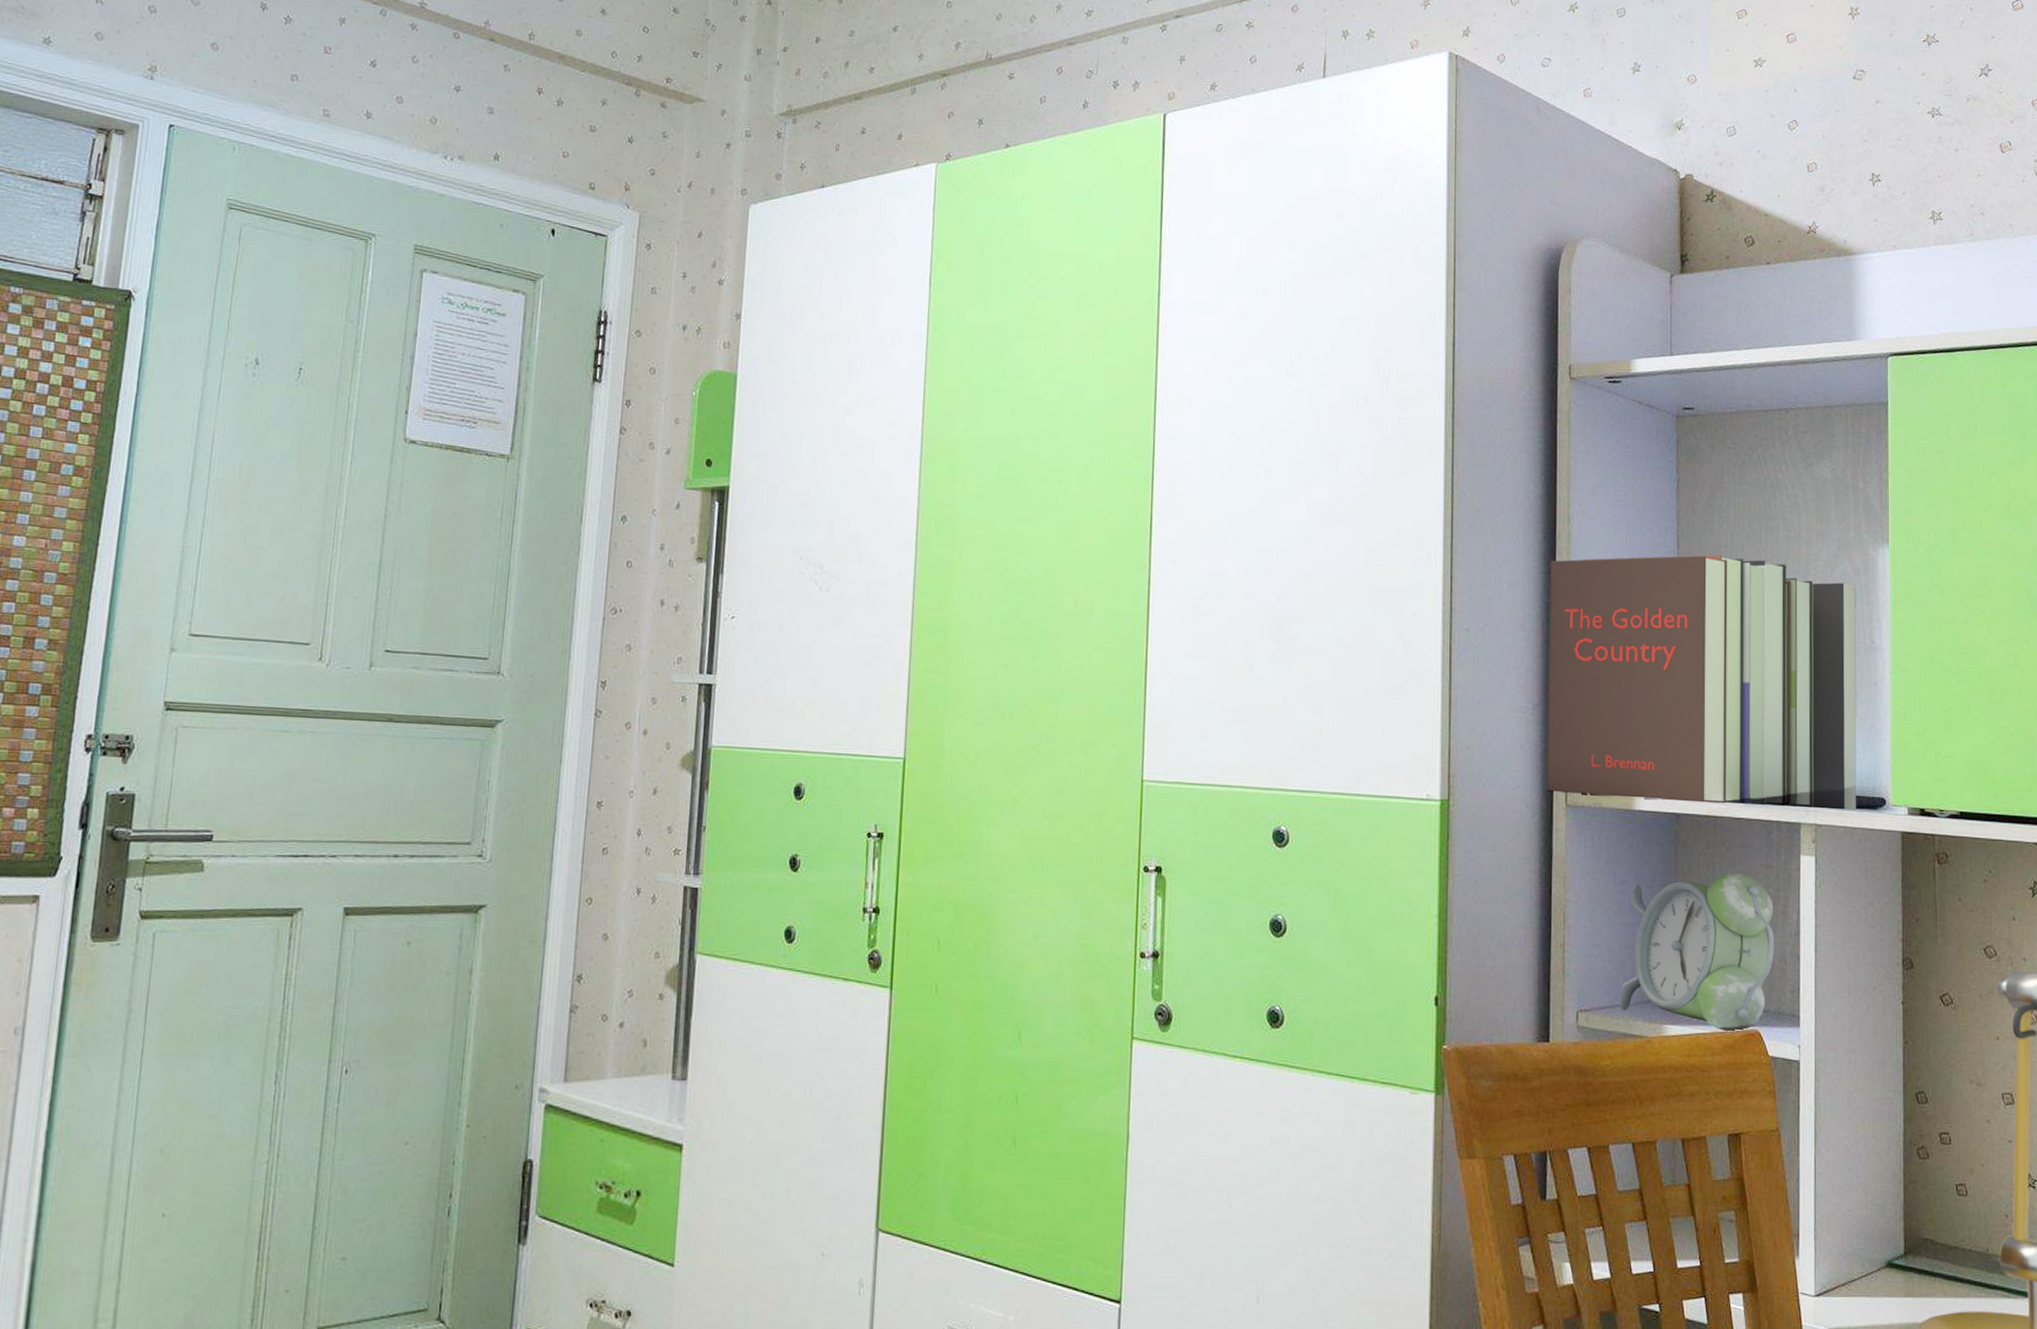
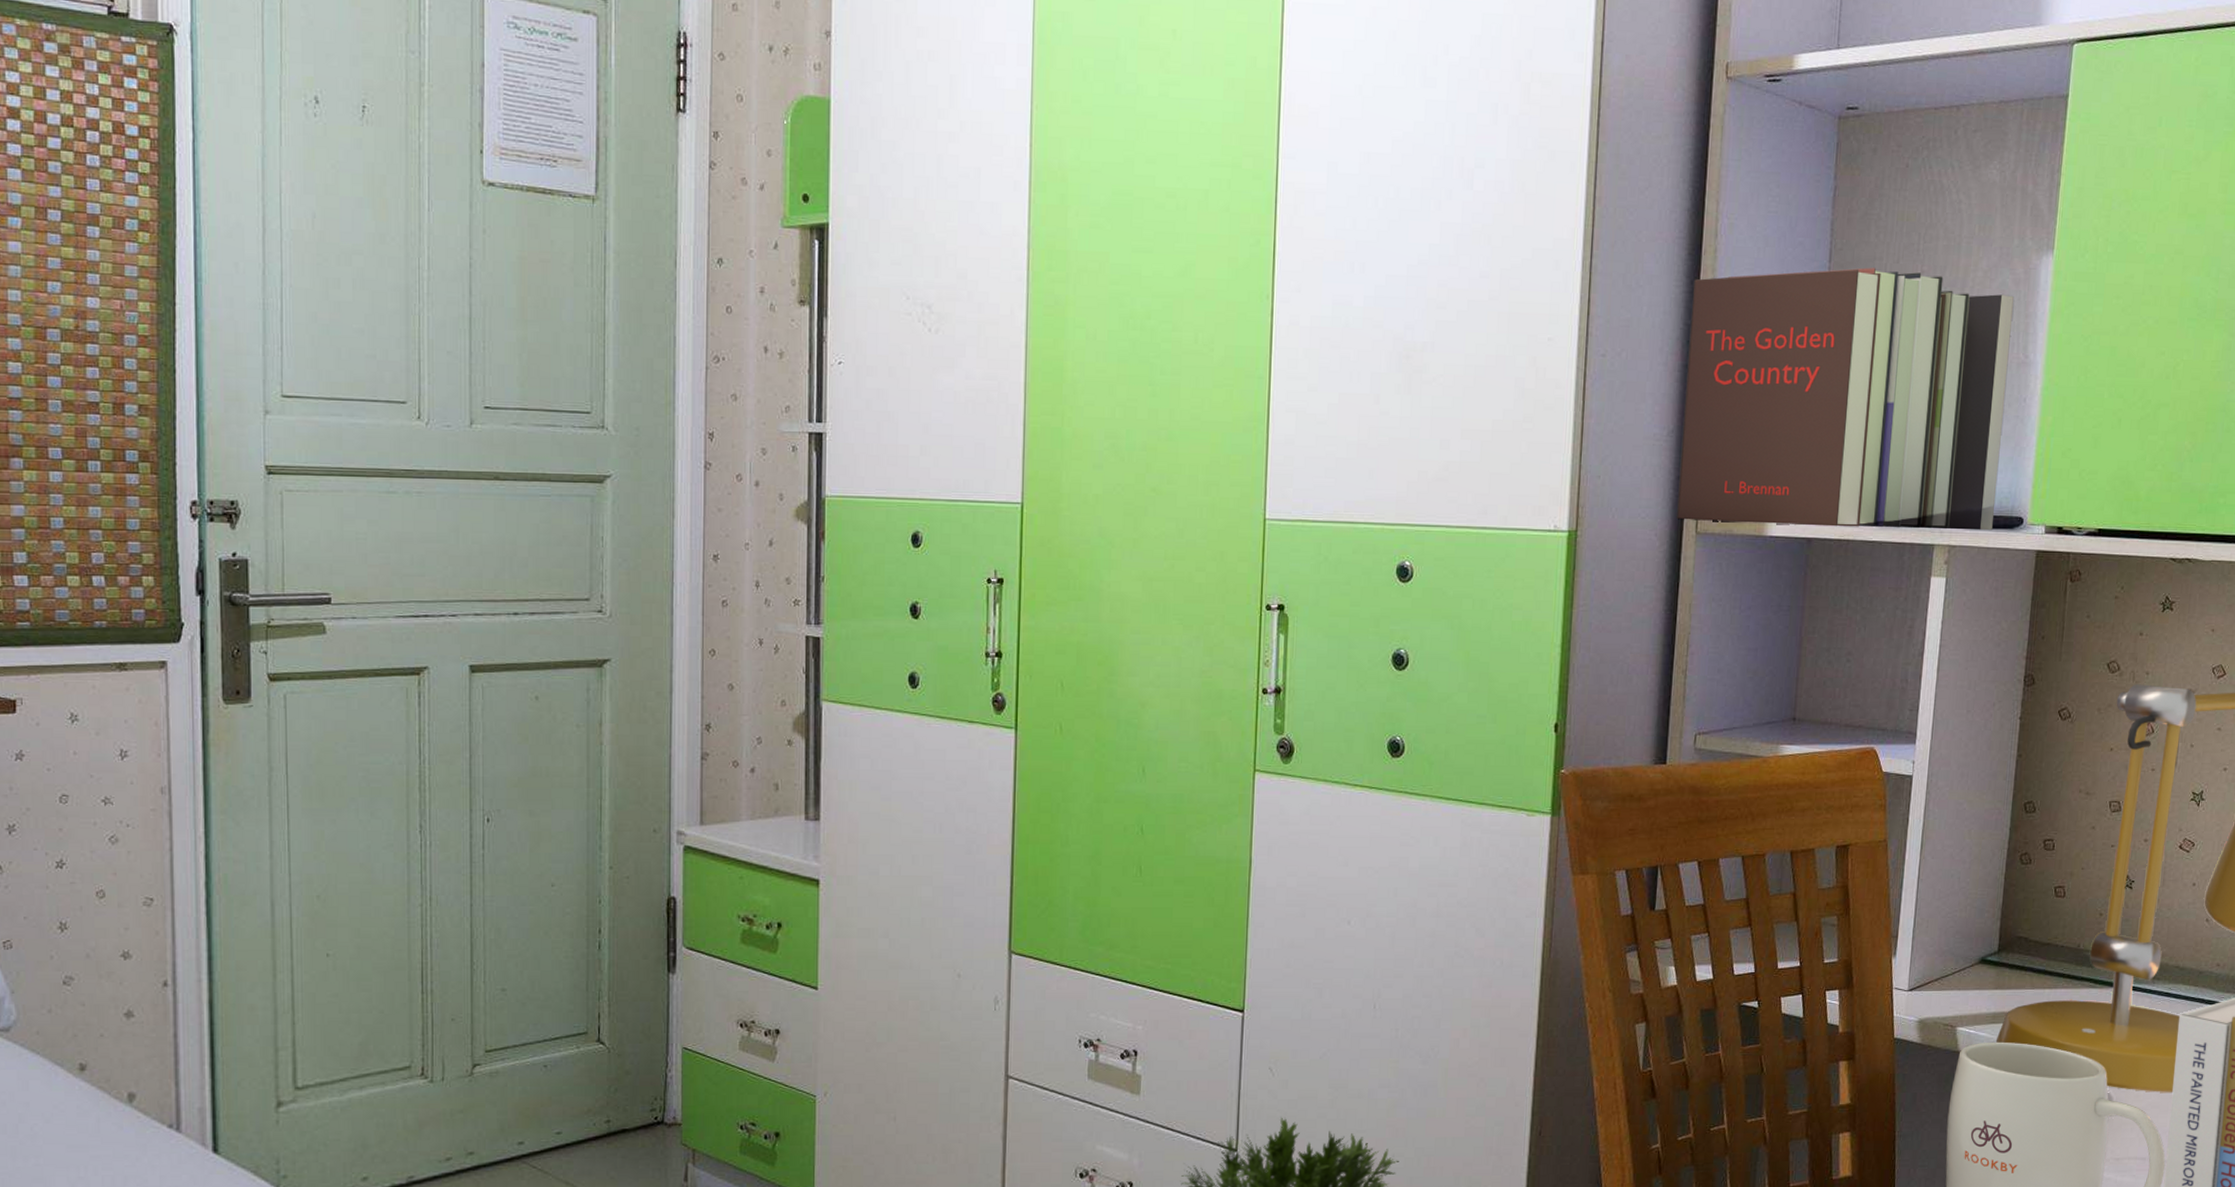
alarm clock: present [1620,872,1774,1032] -> none [1738,595,1900,750]

